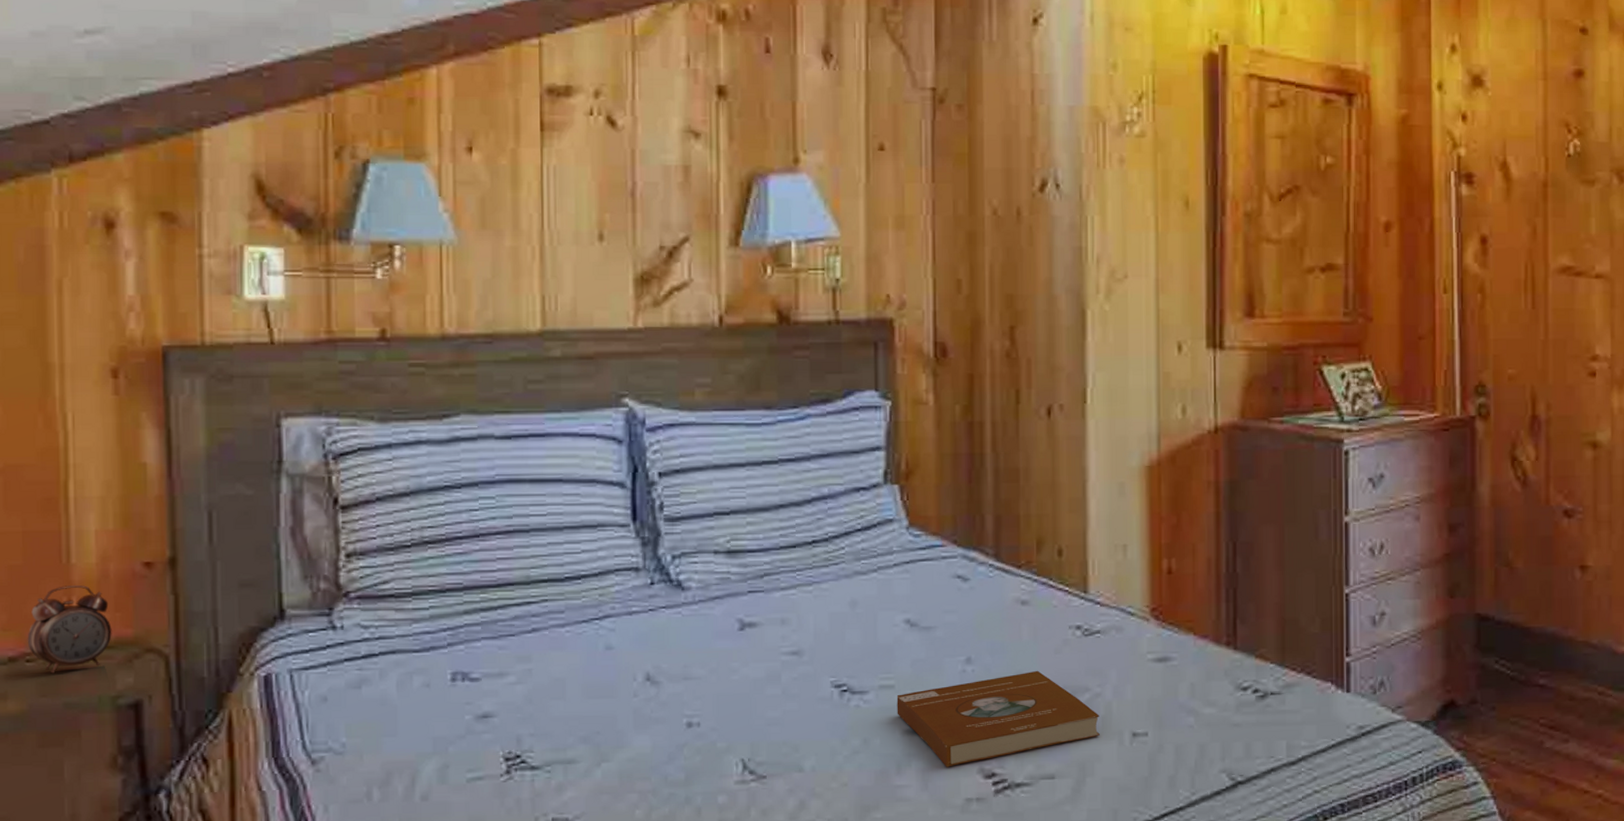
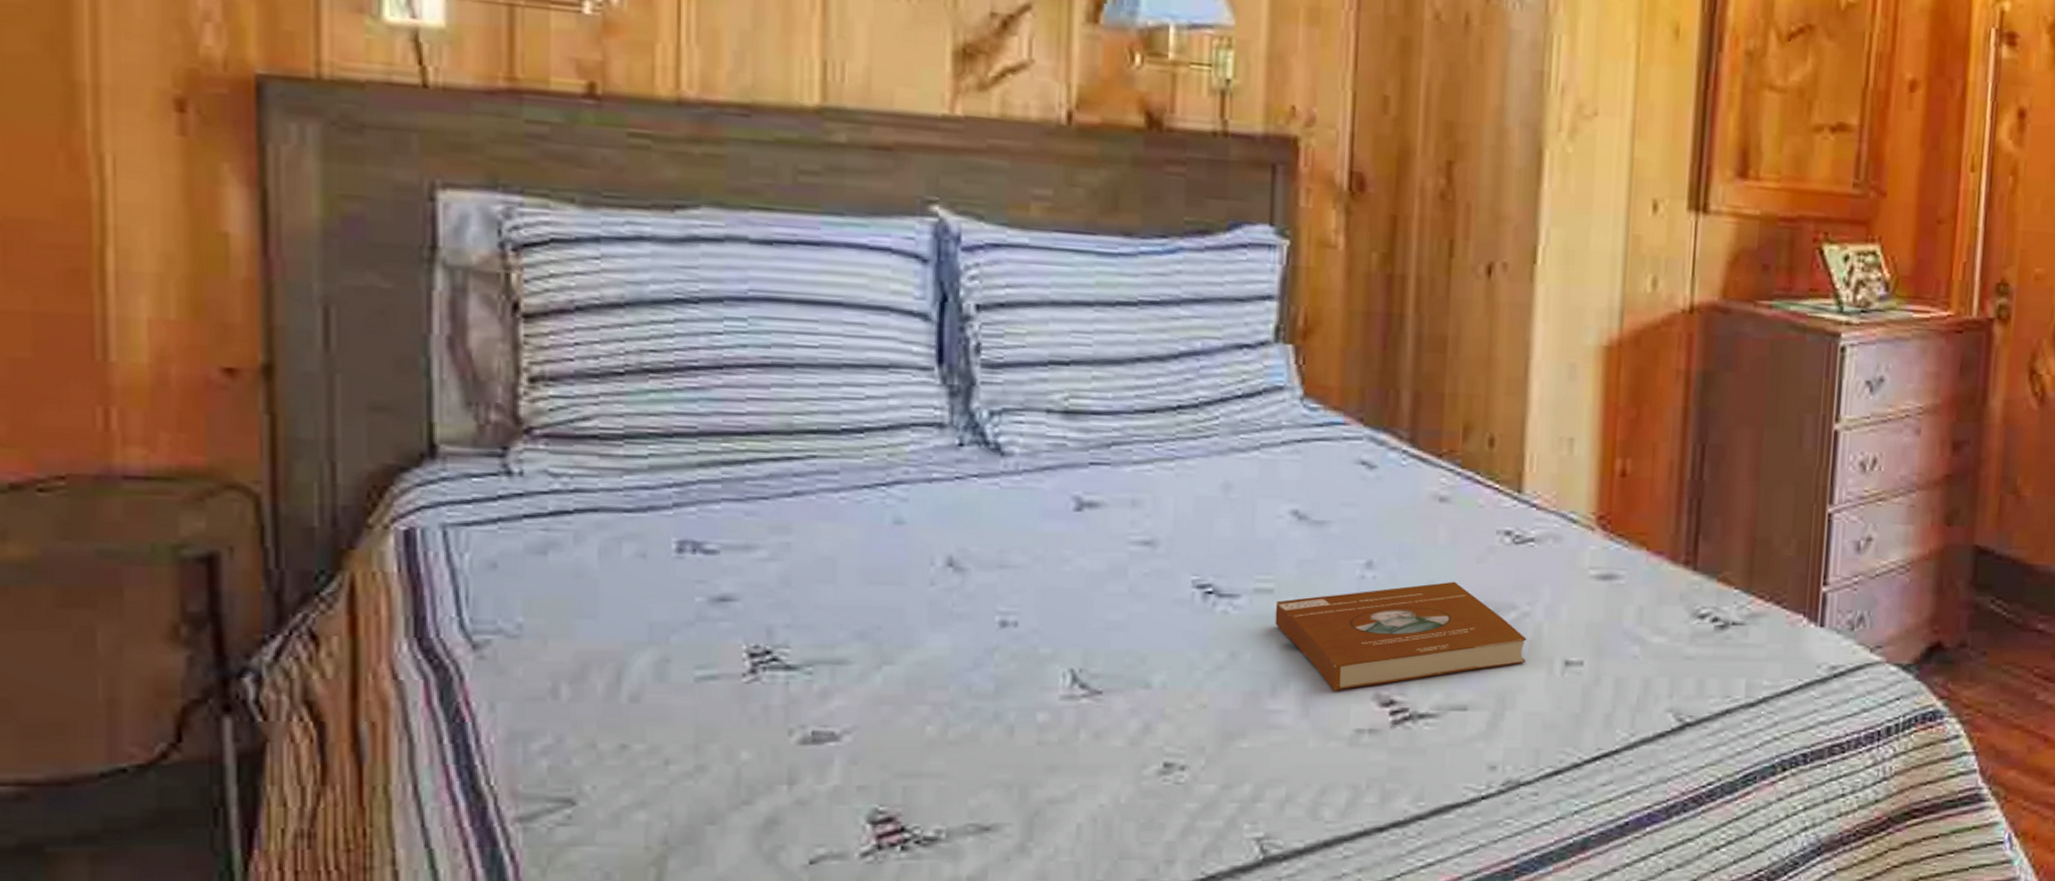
alarm clock: present [27,584,112,674] -> none [39,390,173,509]

